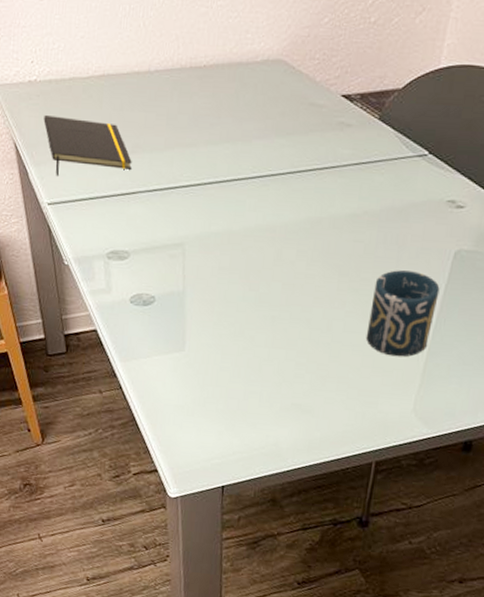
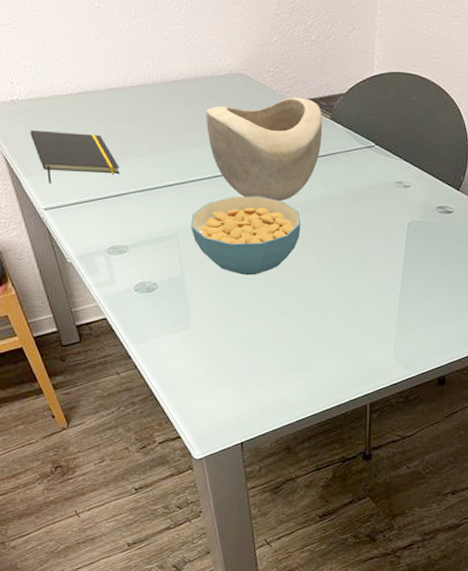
cereal bowl: none [199,204,326,298] -> present [190,196,301,276]
decorative bowl: none [233,90,370,214] -> present [206,97,323,202]
cup: present [366,270,440,357] -> none [346,242,401,314]

